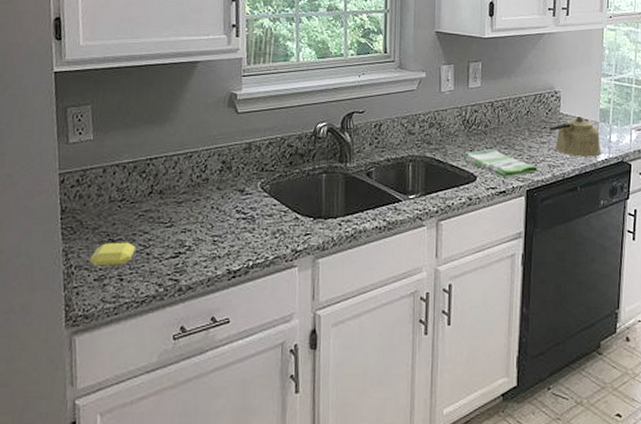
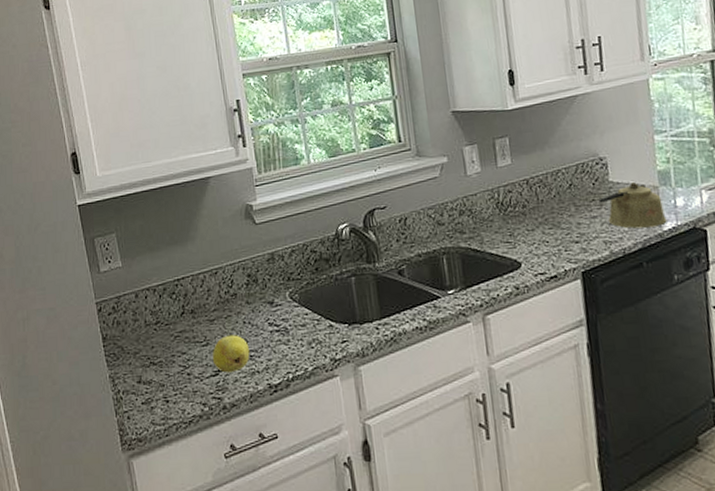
soap bar: present [90,242,135,266] -> none [135,364,176,390]
fruit: none [174,219,214,256] -> present [212,335,250,373]
dish towel: present [463,149,538,177] -> none [502,230,592,261]

